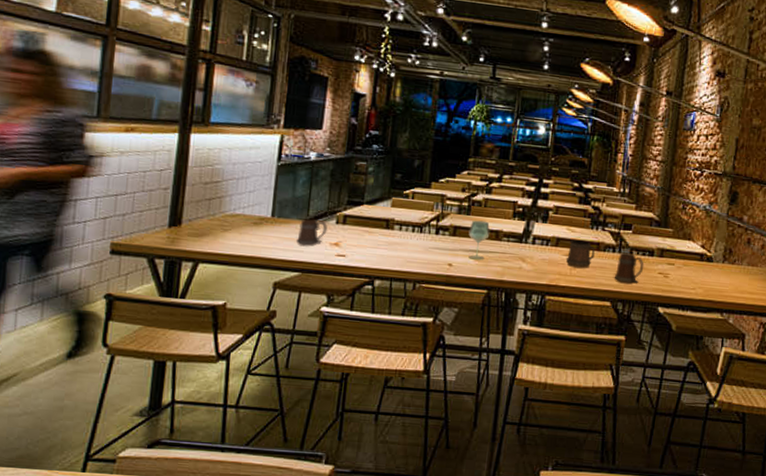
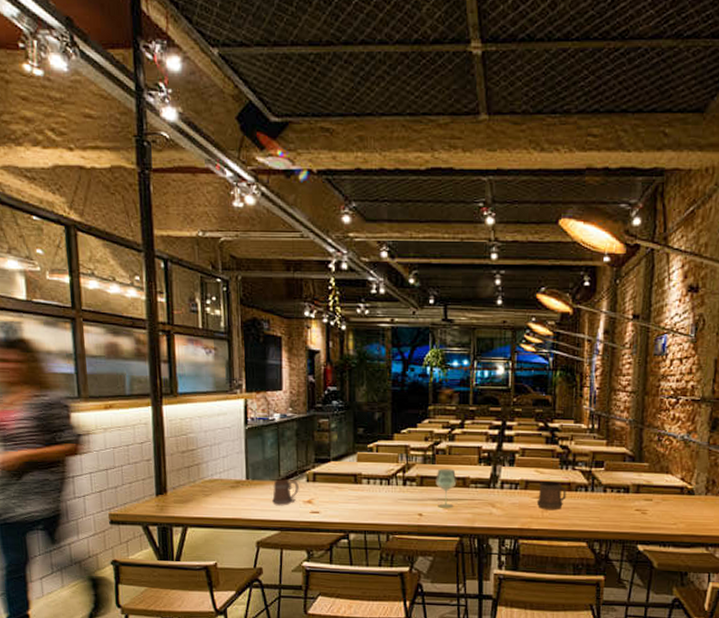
beer mug: present [615,252,644,286] -> none [589,491,620,525]

